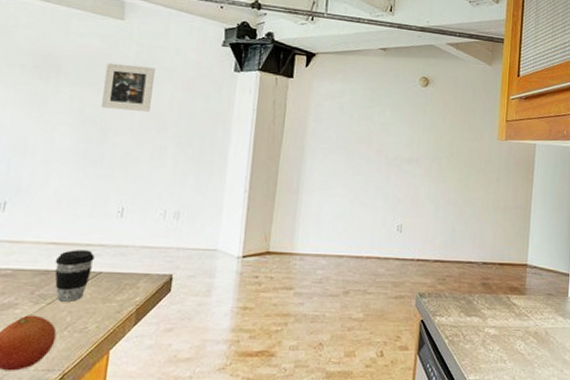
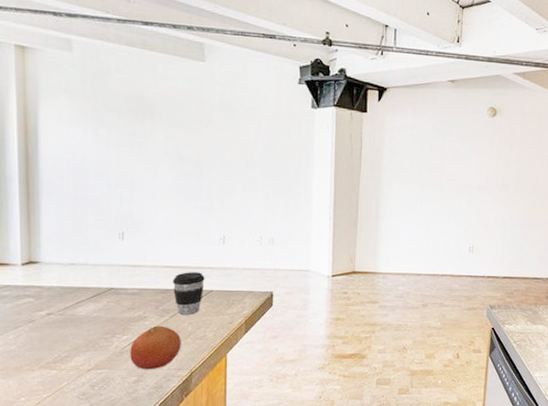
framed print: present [101,62,155,112] -> none [195,103,238,149]

